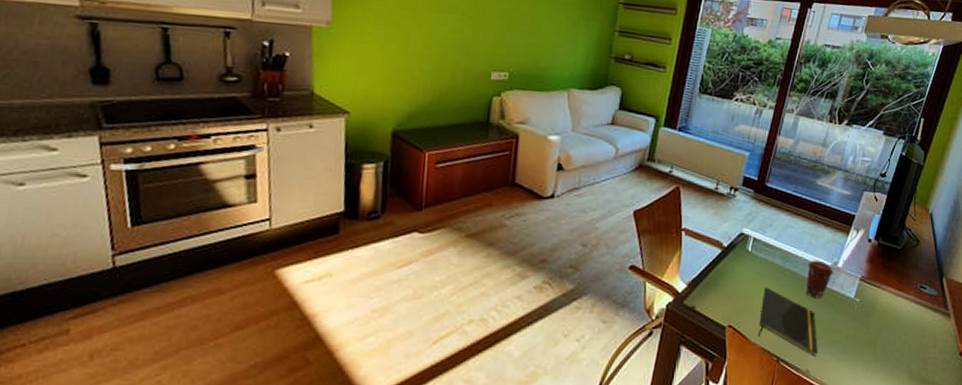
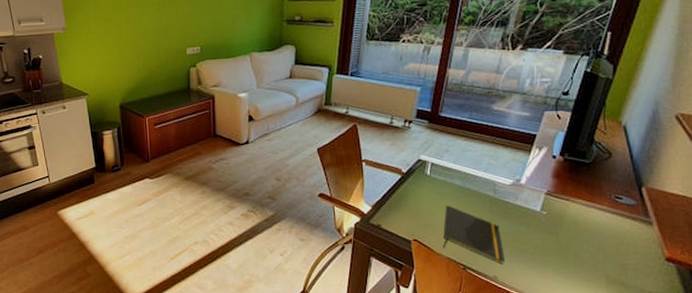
coffee cup: present [806,260,834,300] -> none [488,178,517,214]

